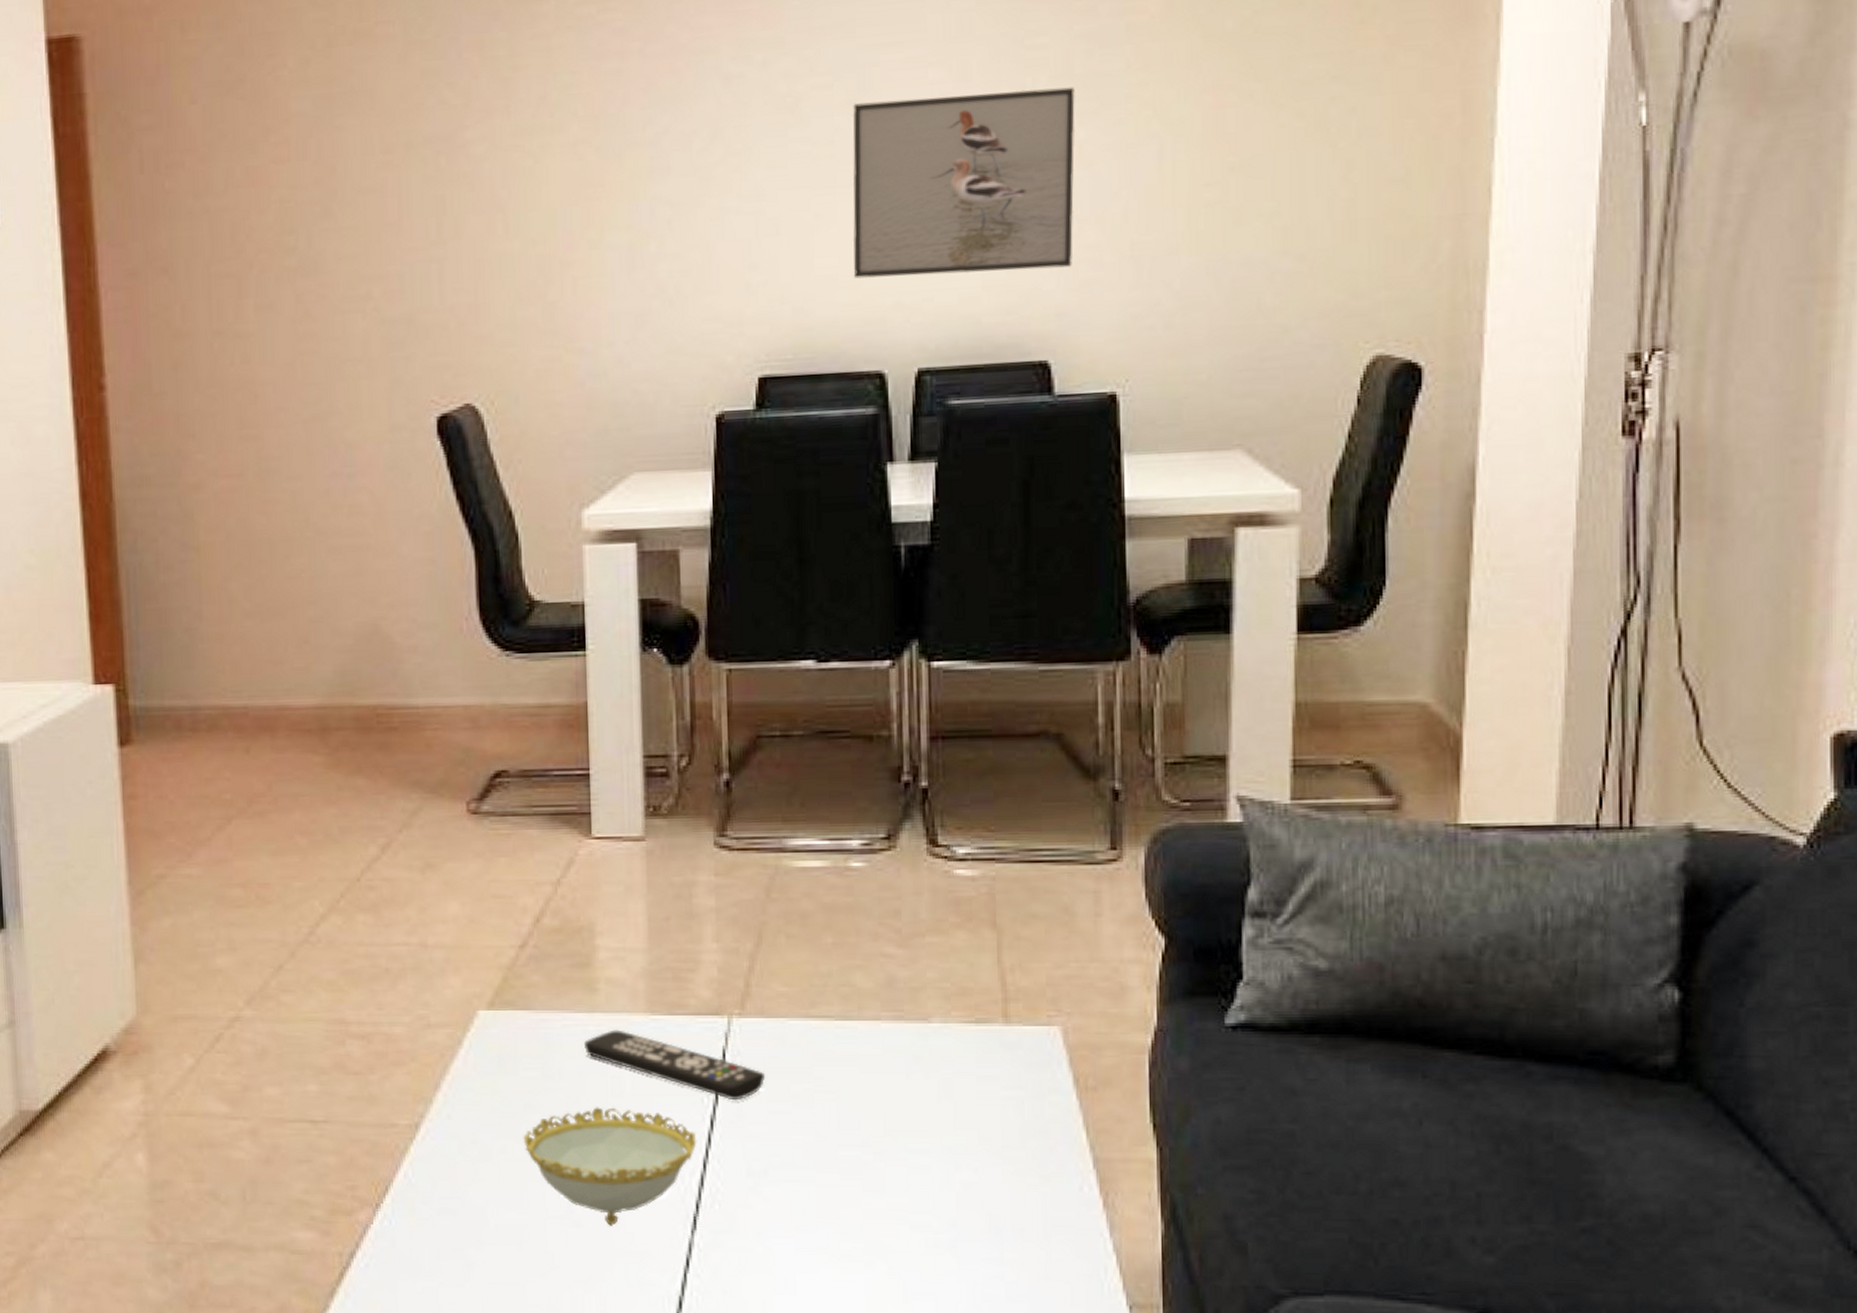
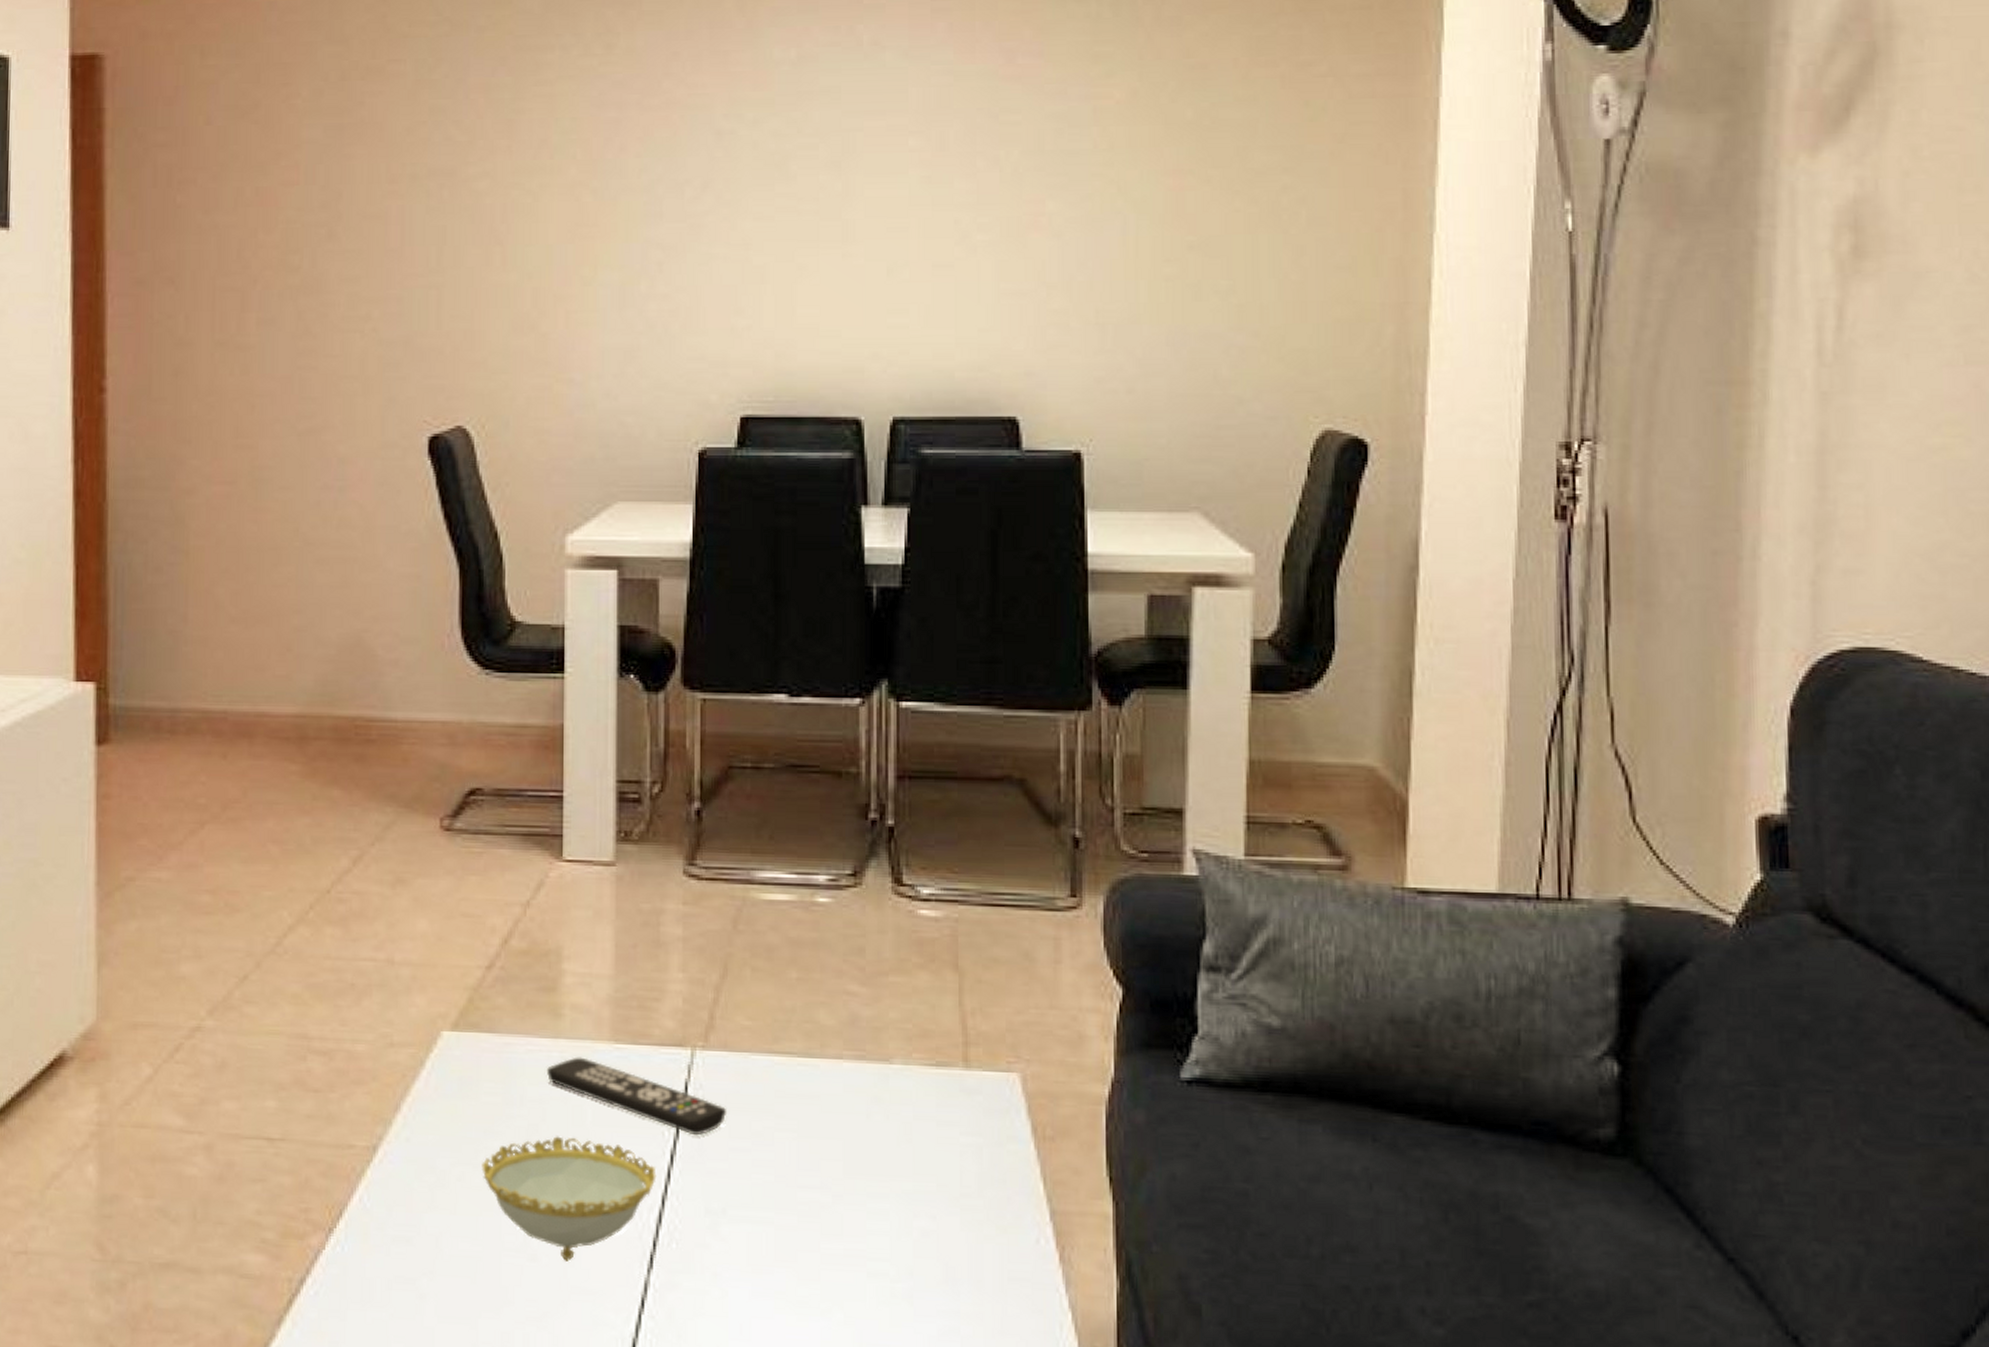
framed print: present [852,87,1075,279] -> none [833,162,1045,330]

